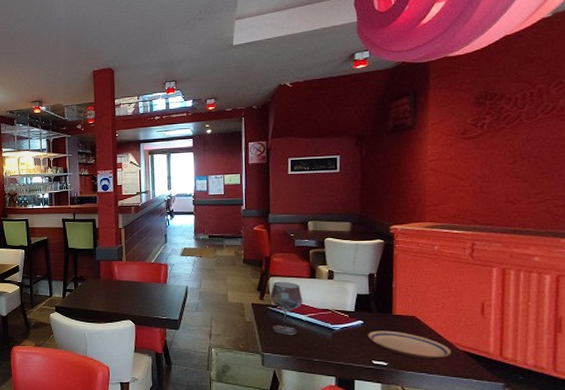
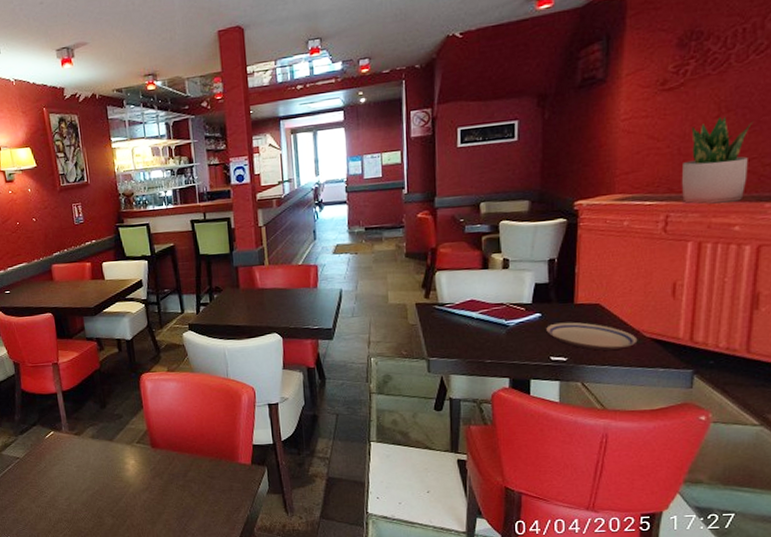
wine glass: present [270,281,303,336] -> none [436,275,474,337]
planter: none [484,163,545,236] -> present [681,117,754,205]

